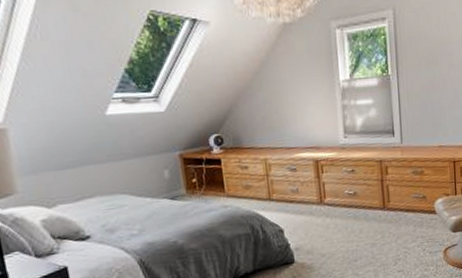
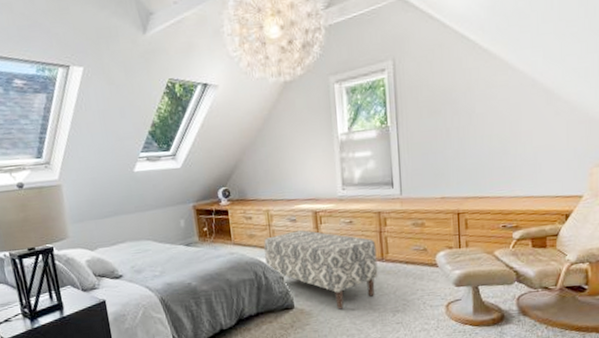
bench: none [261,179,380,261] -> present [264,230,378,310]

